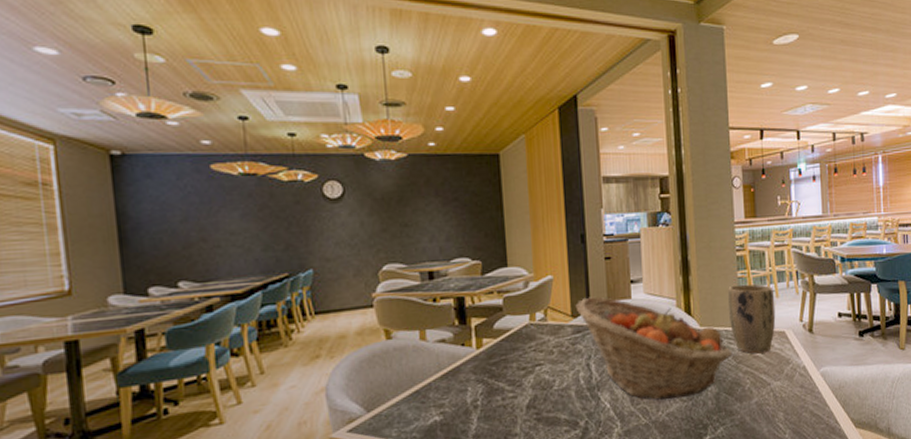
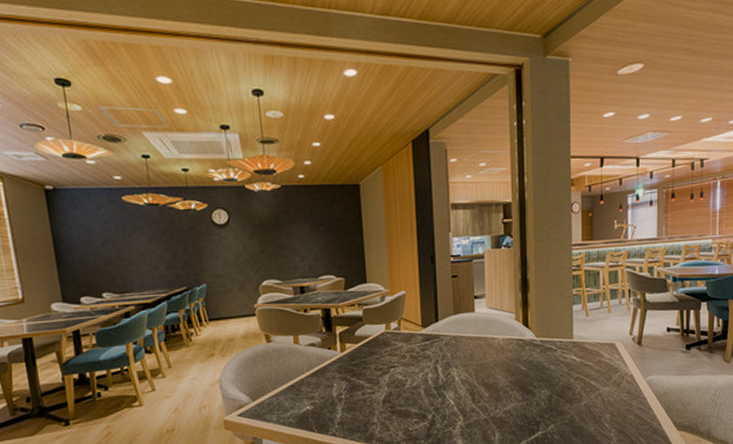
fruit basket: present [575,297,731,400] -> none [425,310,564,400]
plant pot: present [728,284,776,354] -> none [562,300,607,363]

